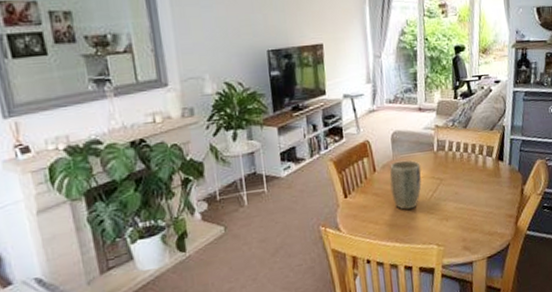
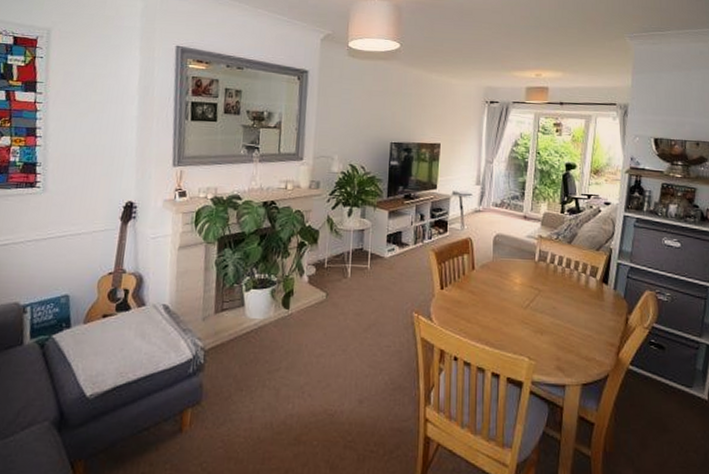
plant pot: present [389,160,422,210] -> none [487,263,520,314]

